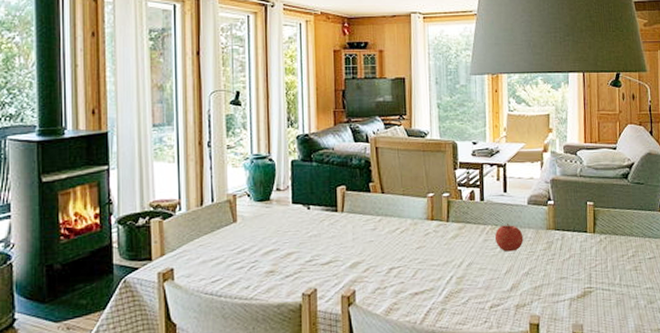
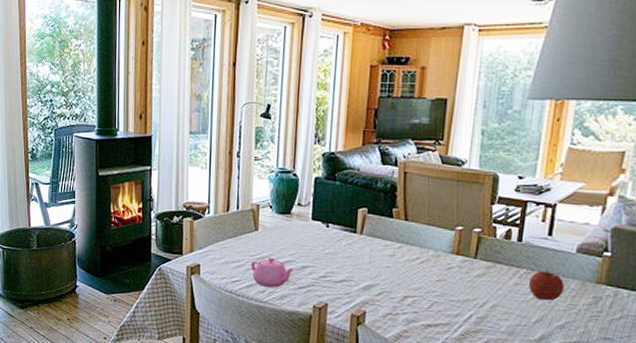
teapot: none [231,248,279,282] -> present [250,257,295,288]

